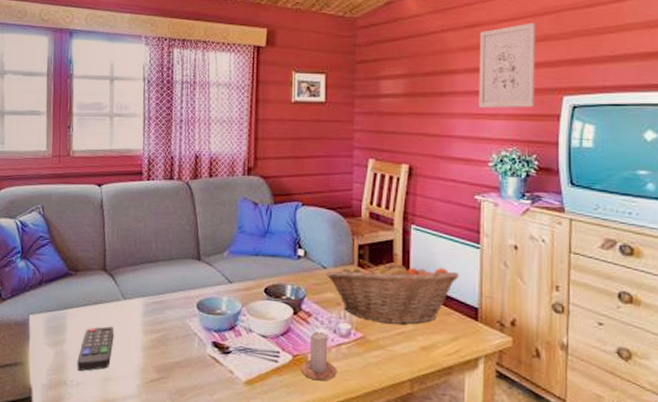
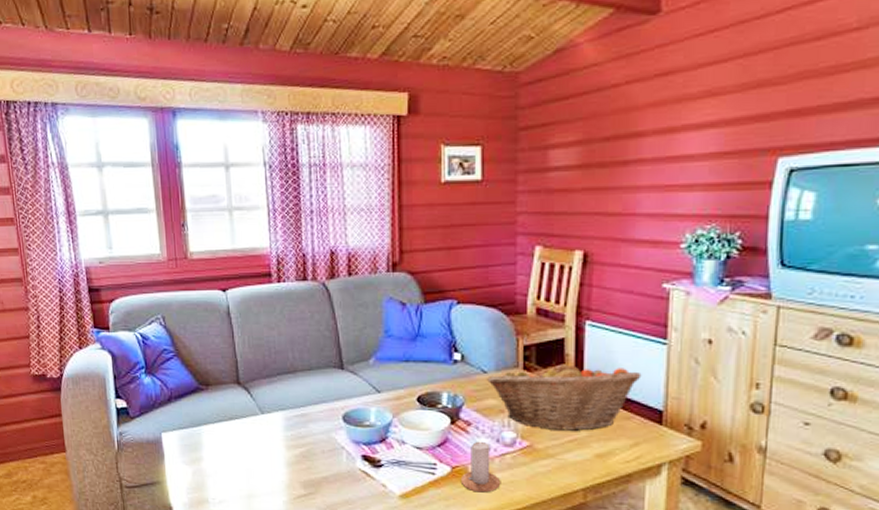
remote control: present [77,326,114,371] -> none [217,442,255,489]
wall art: present [479,22,536,108] -> none [670,64,748,178]

